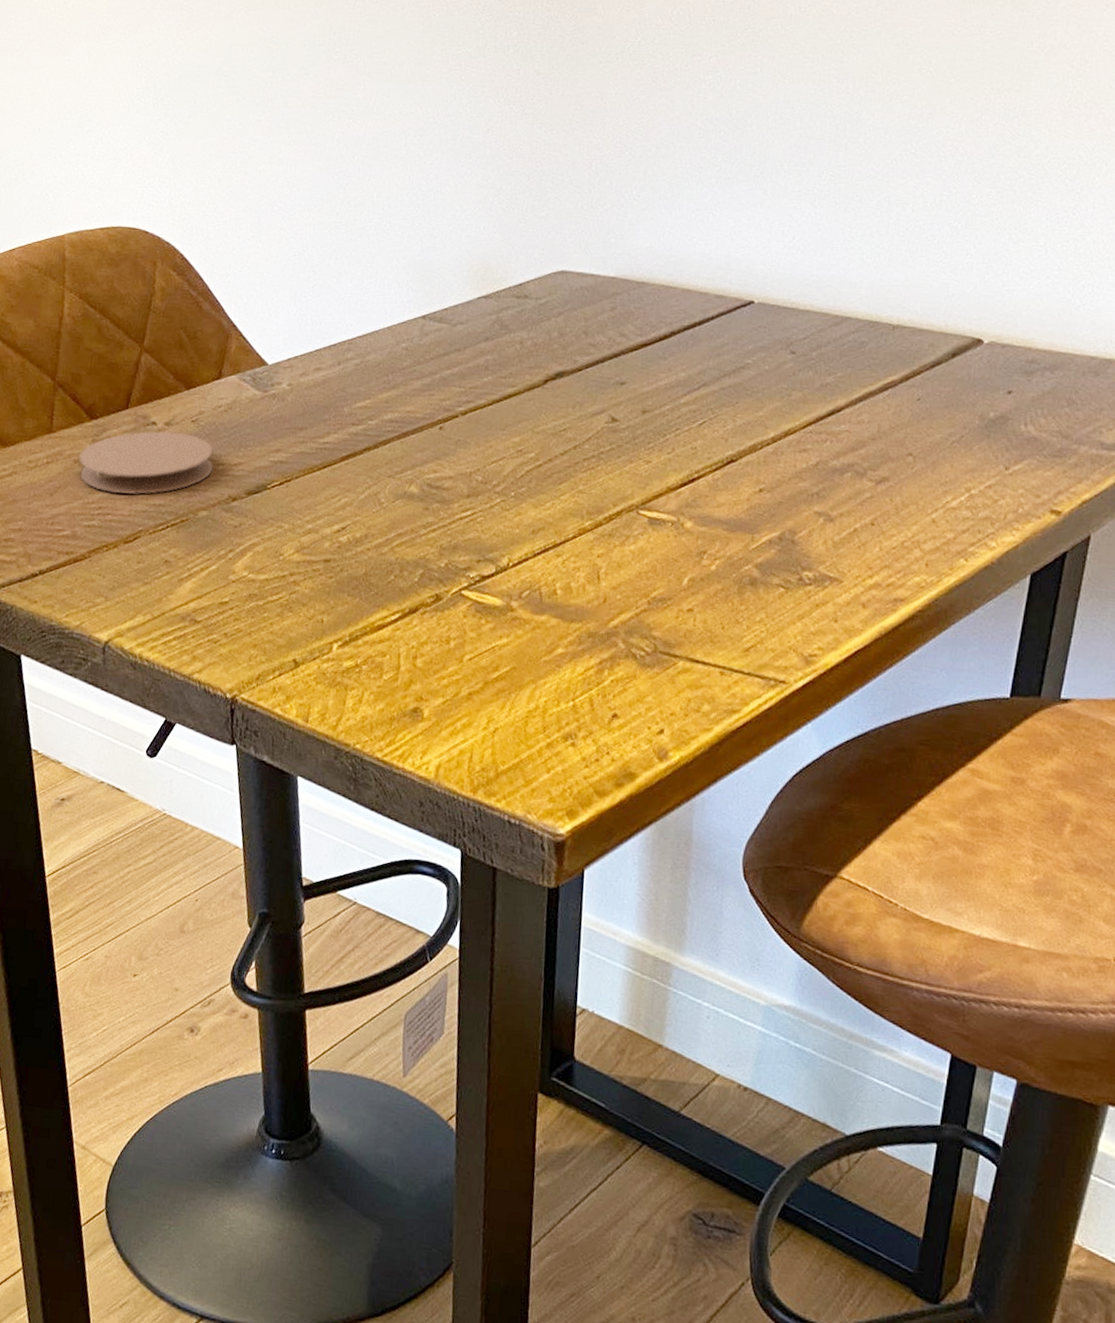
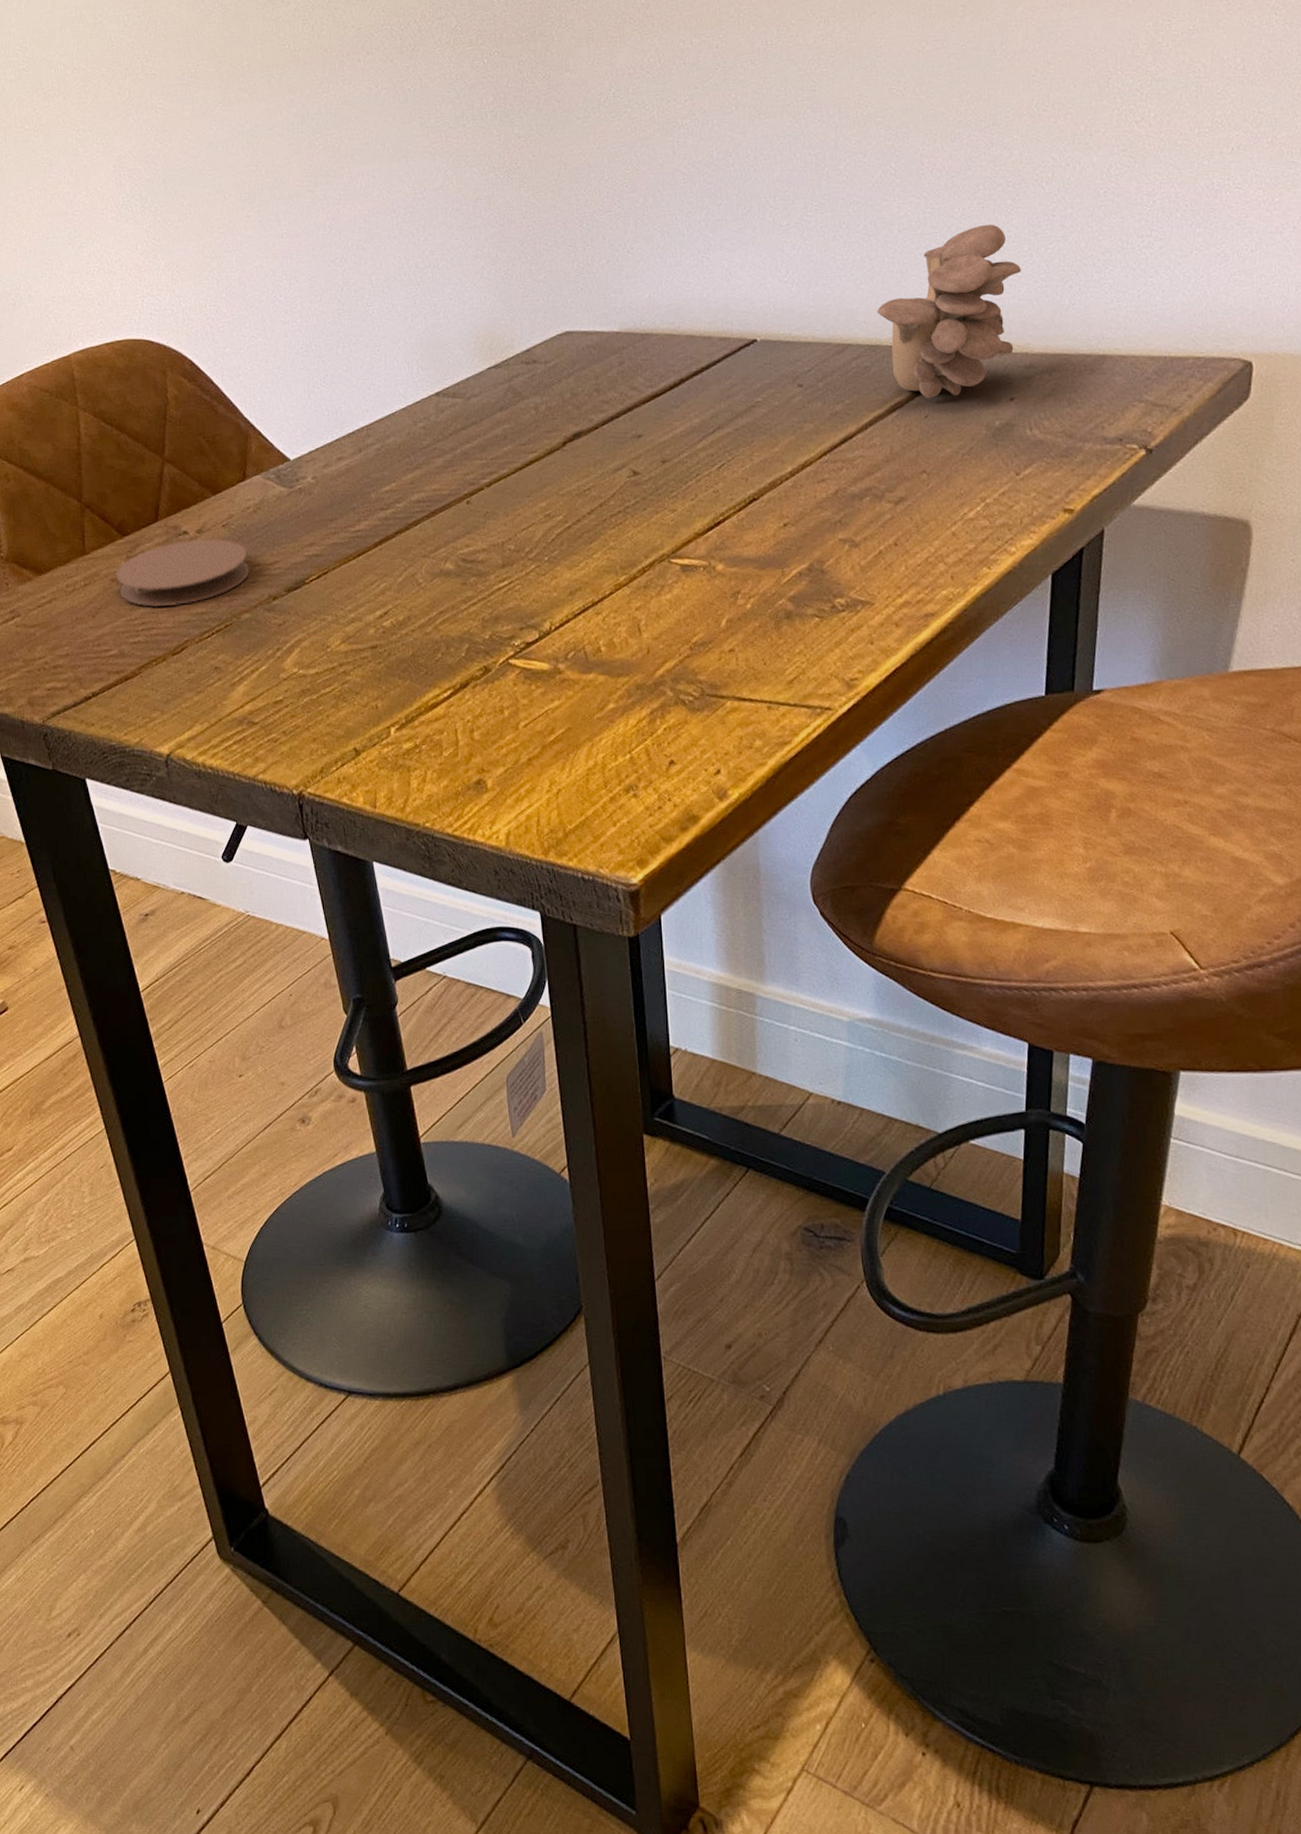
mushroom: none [880,214,1034,382] -> present [877,224,1021,399]

